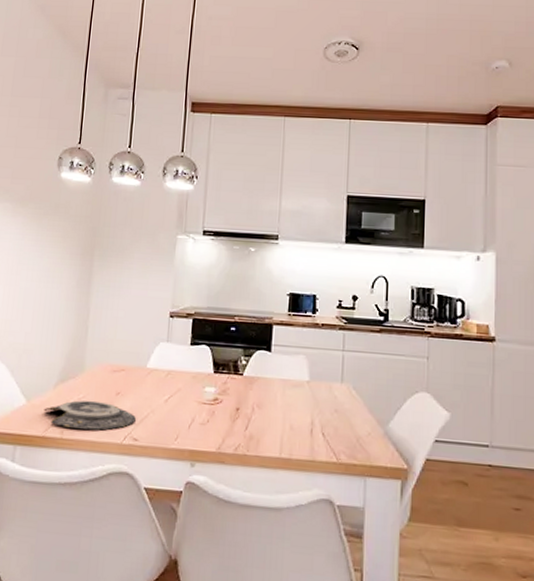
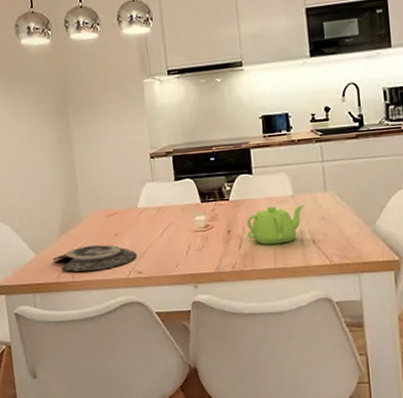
teapot: none [256,389,319,432] -> present [246,205,304,245]

